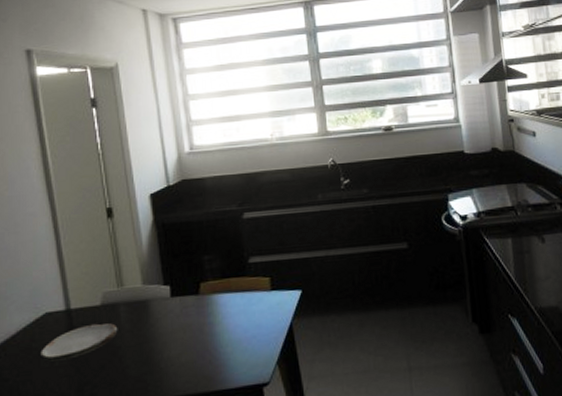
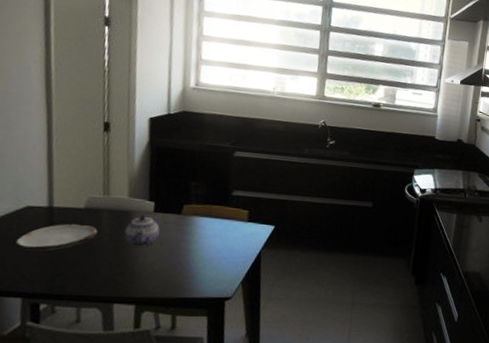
teapot: none [144,301,180,339] -> present [124,214,160,247]

